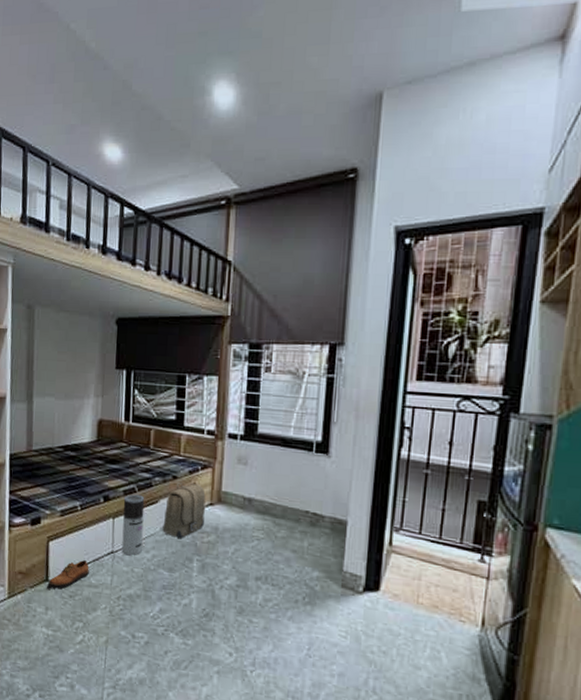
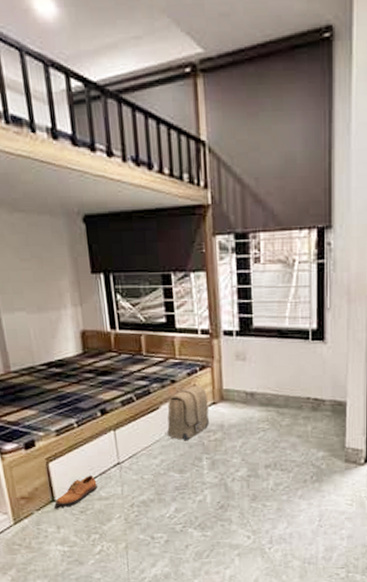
air purifier: present [121,494,145,556] -> none [122,403,149,464]

